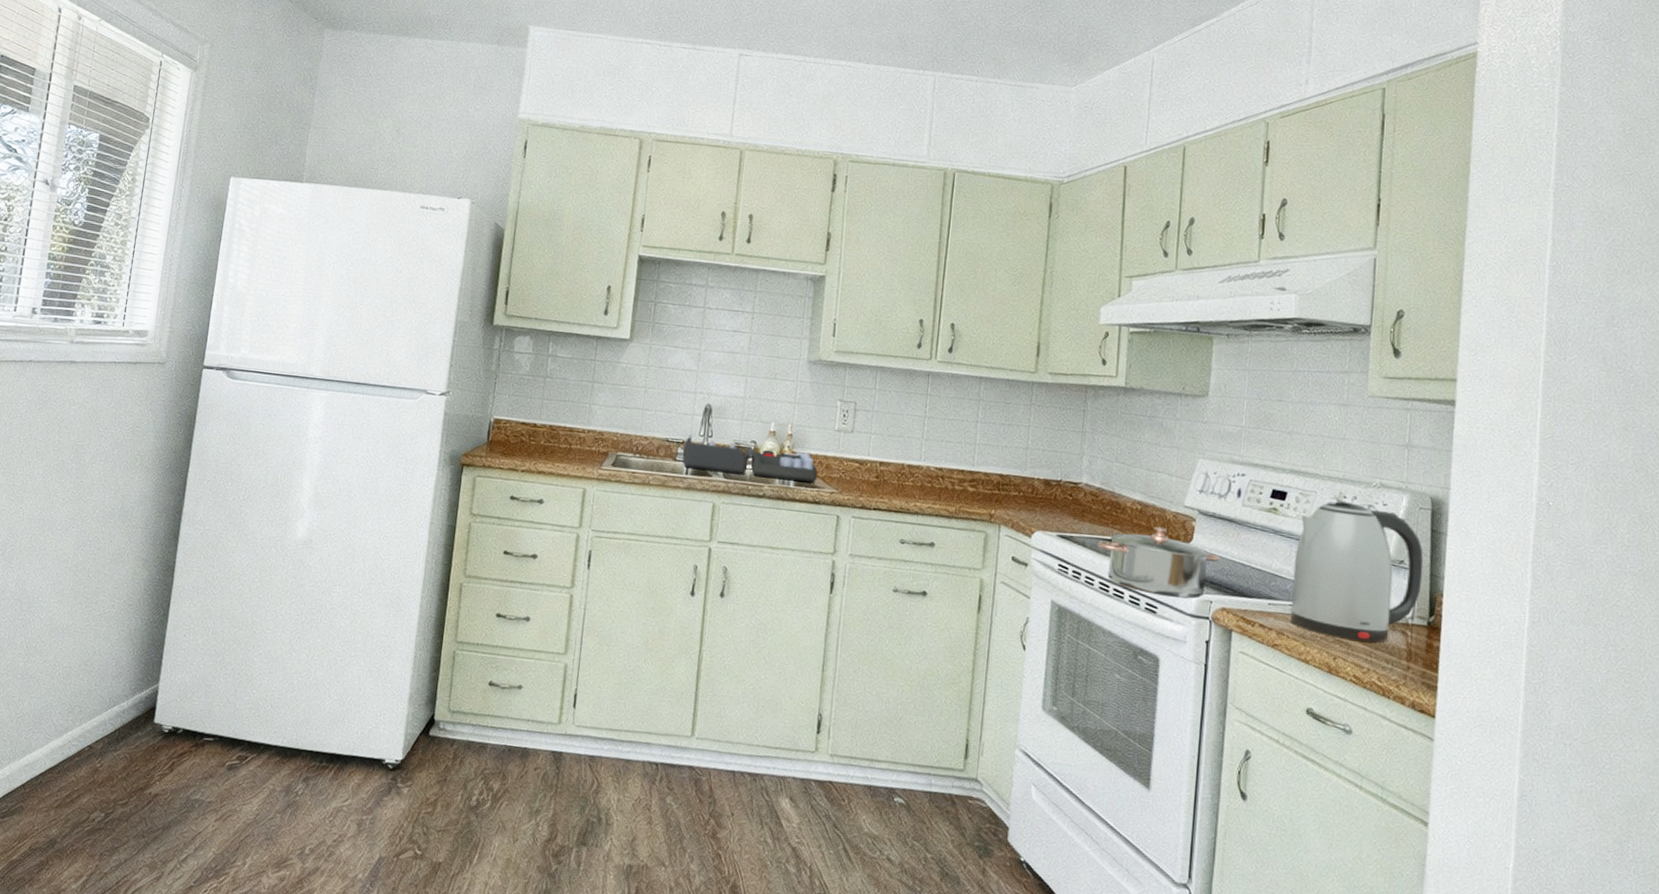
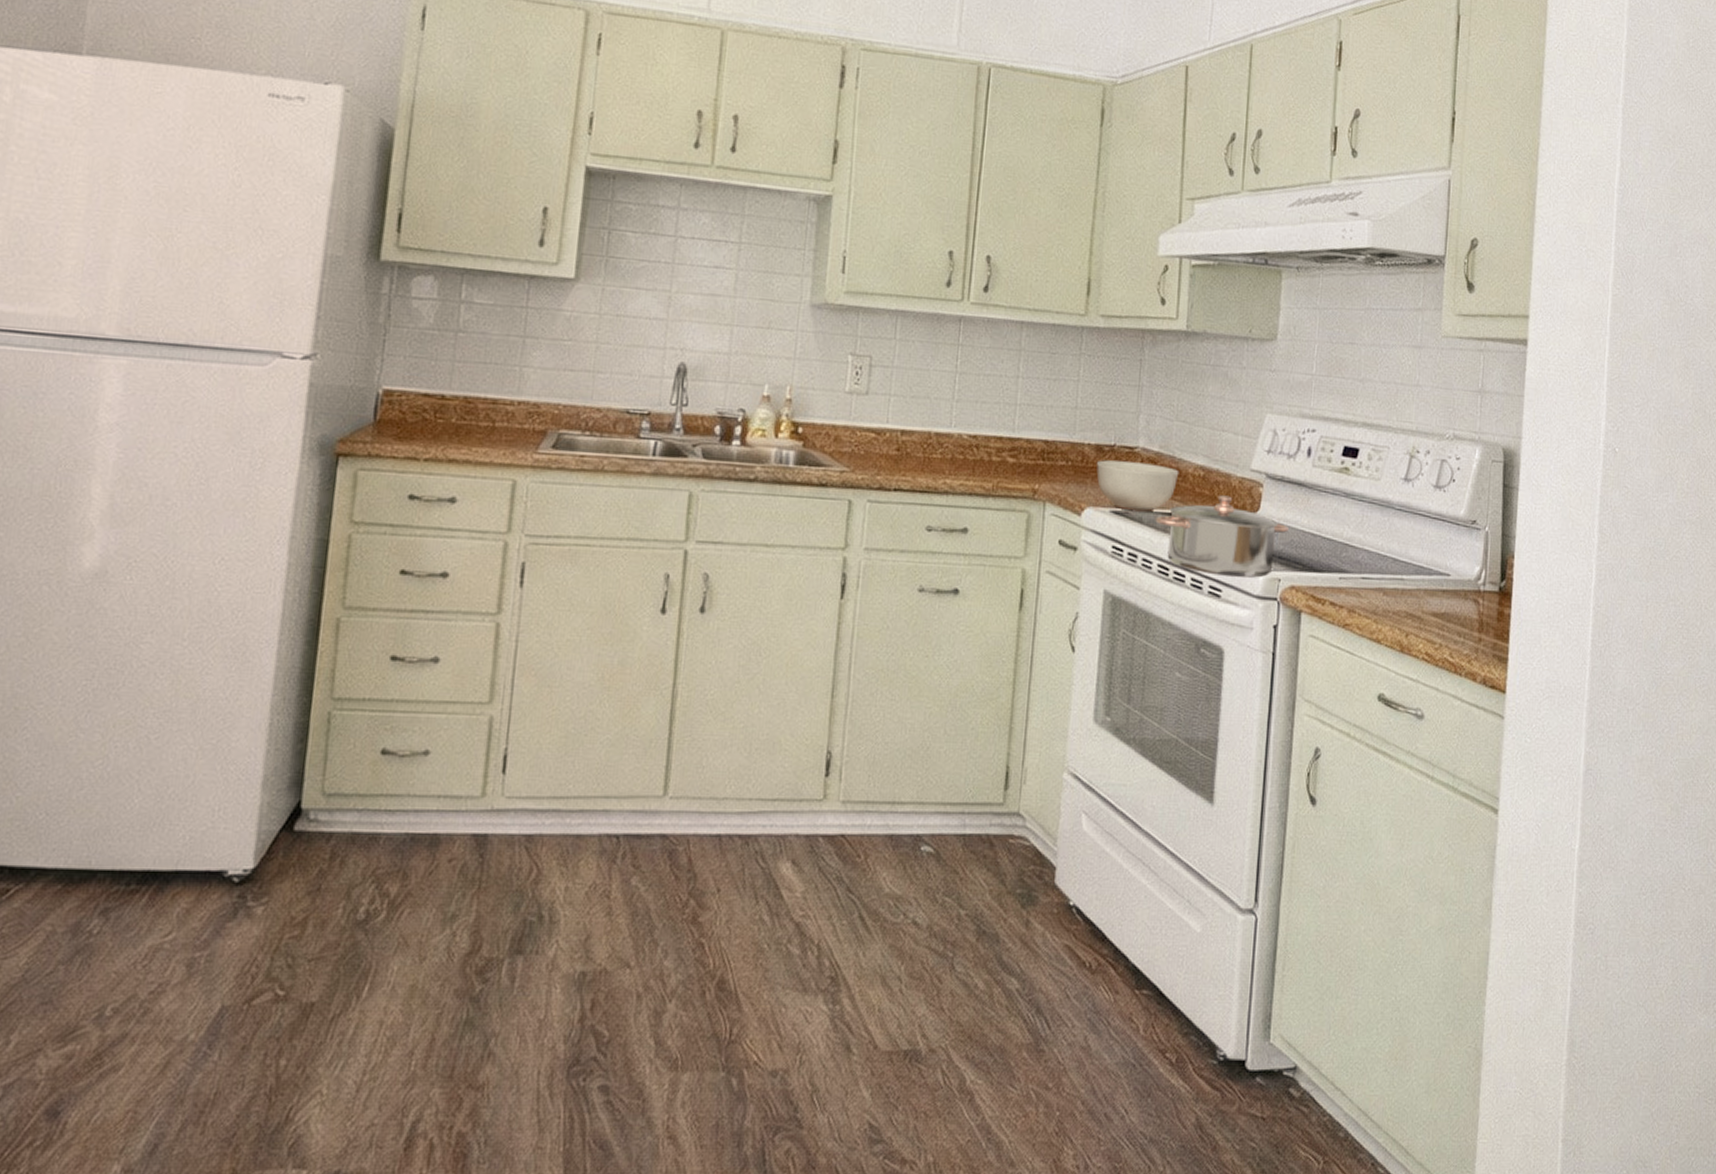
tool set: present [682,435,817,483] -> none [648,404,824,461]
bowl: none [1045,492,1119,538] -> present [1096,460,1179,513]
kettle: present [1289,501,1424,643] -> none [1361,457,1496,615]

